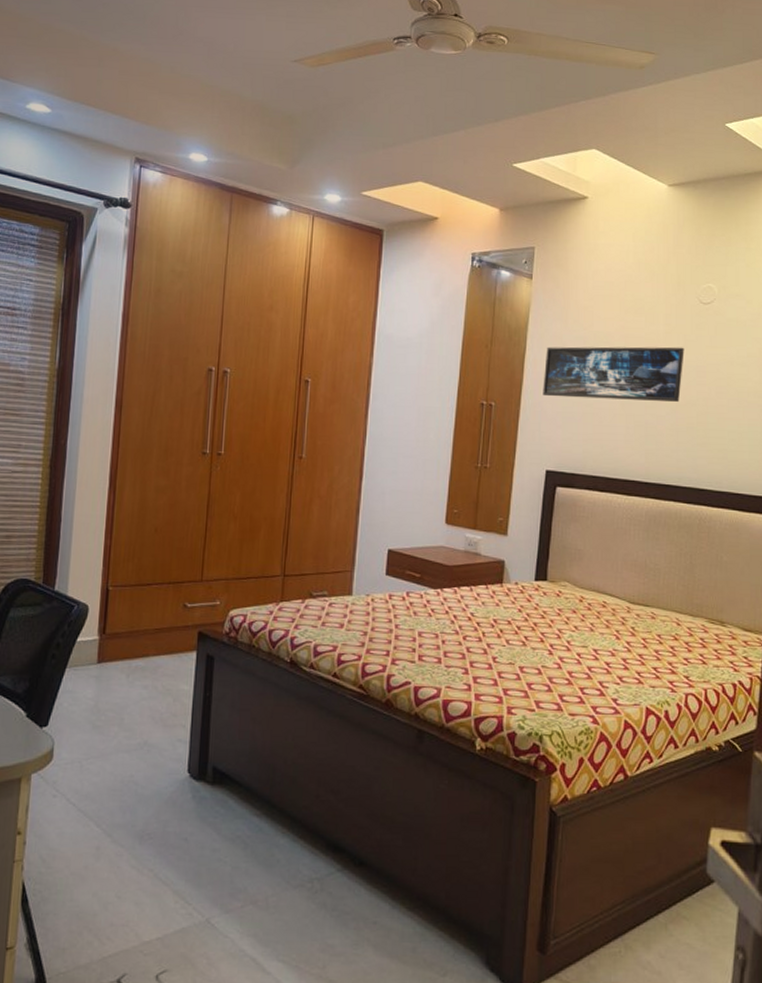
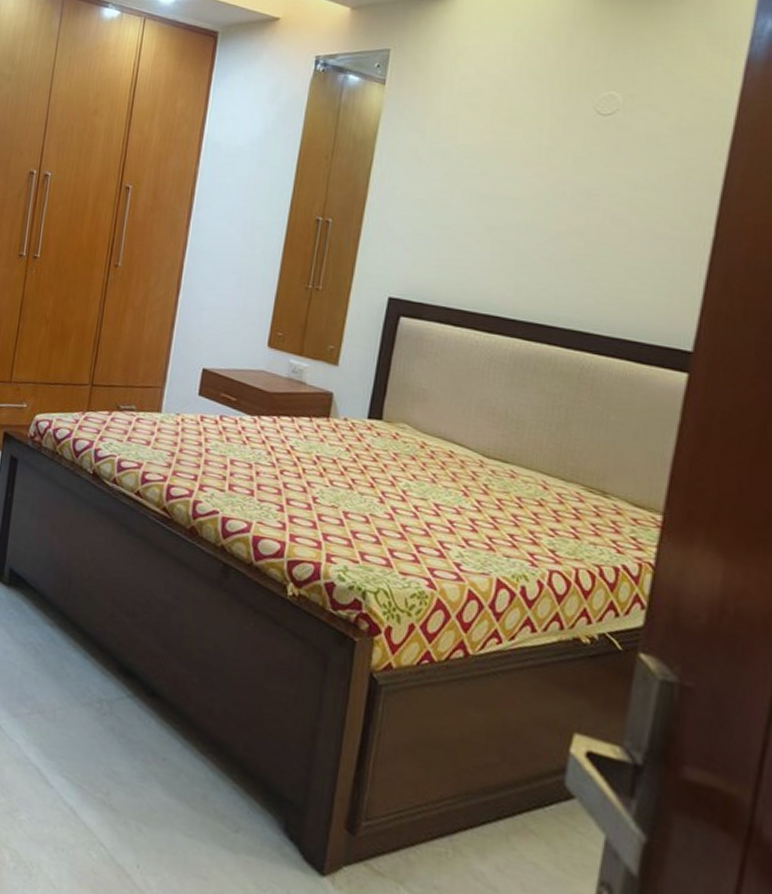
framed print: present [543,346,684,402] -> none [390,160,573,229]

